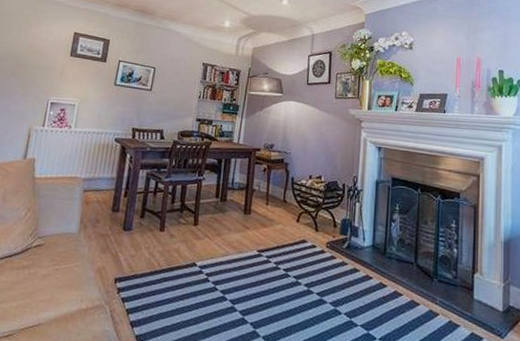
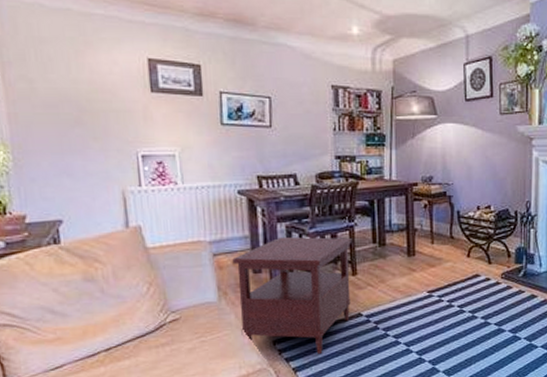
side table: none [90,182,198,299] -> present [232,236,352,355]

